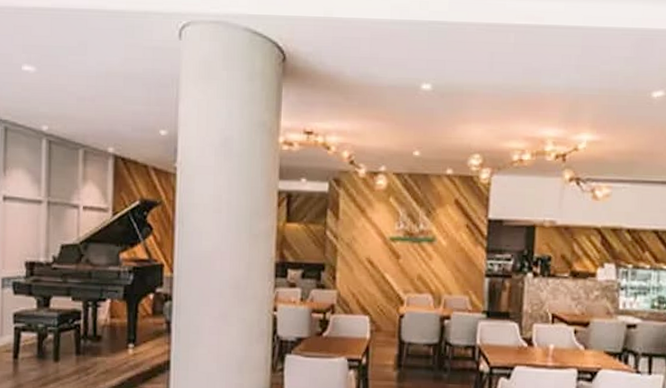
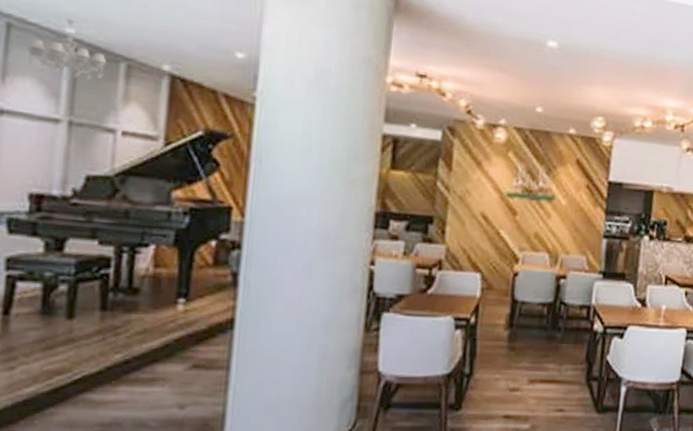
chandelier: none [19,118,70,168] -> present [28,18,107,80]

